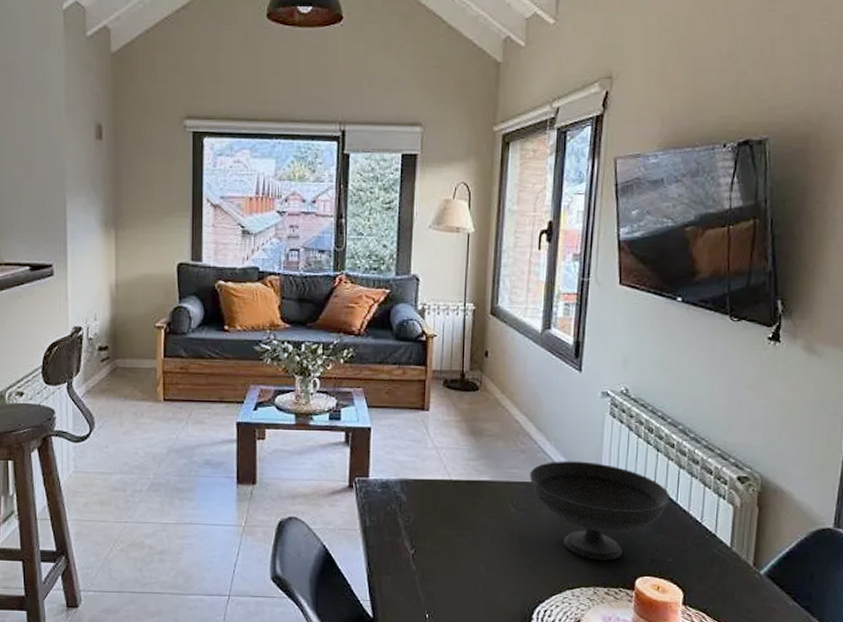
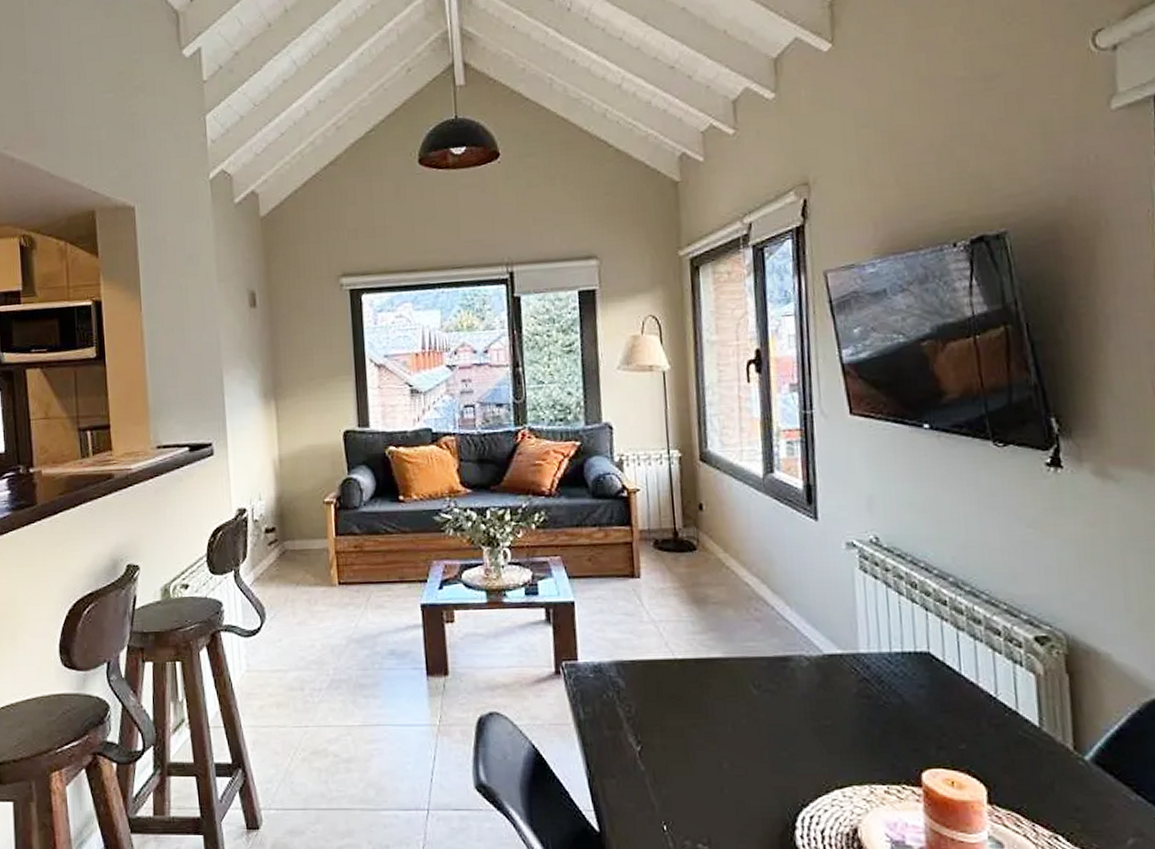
bowl: present [529,461,671,561] -> none [769,628,952,751]

